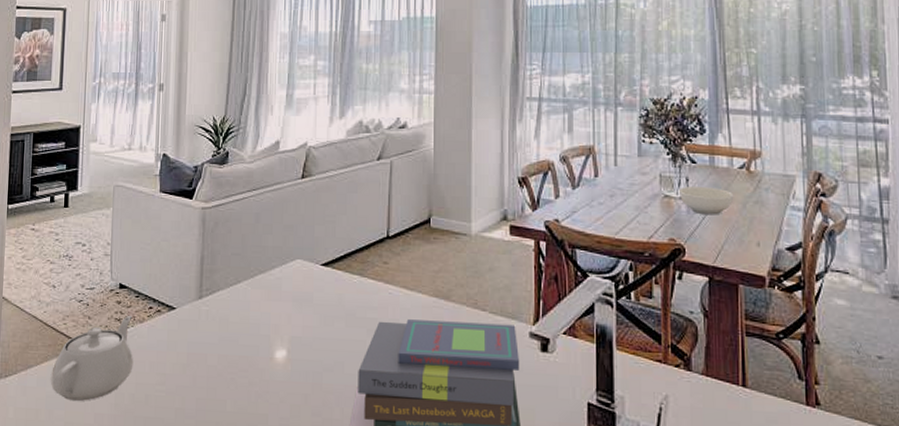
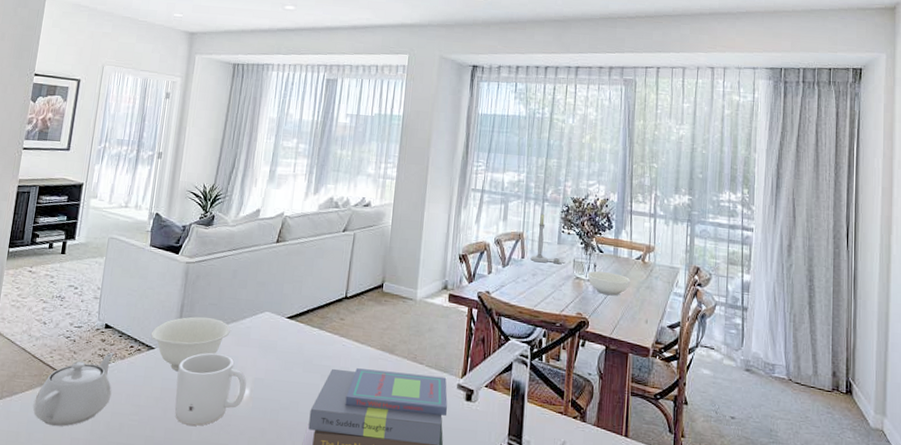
bowl: none [170,269,260,334] -> present [150,316,231,372]
mug: none [204,309,283,394] -> present [174,352,247,426]
candlestick: none [606,122,650,181] -> present [530,214,565,264]

